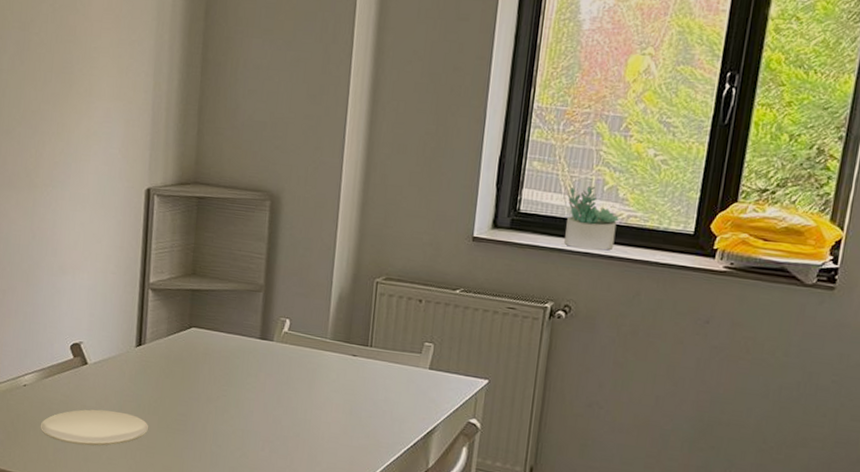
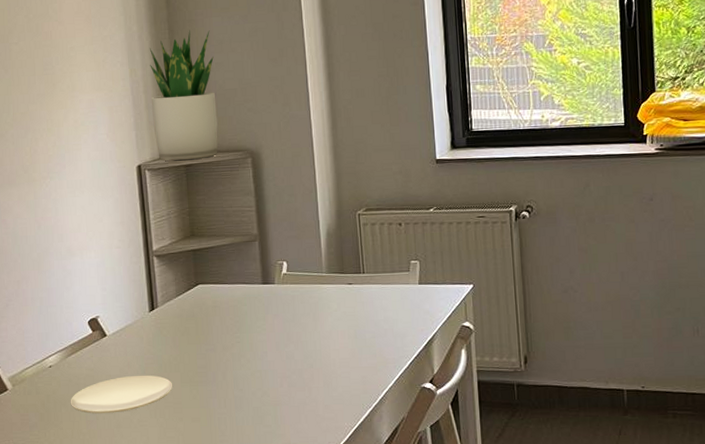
planter: none [170,48,248,193] -> present [150,30,218,161]
succulent plant: present [564,185,622,251] -> none [511,98,561,155]

